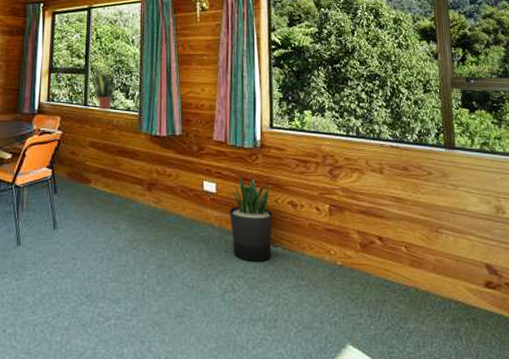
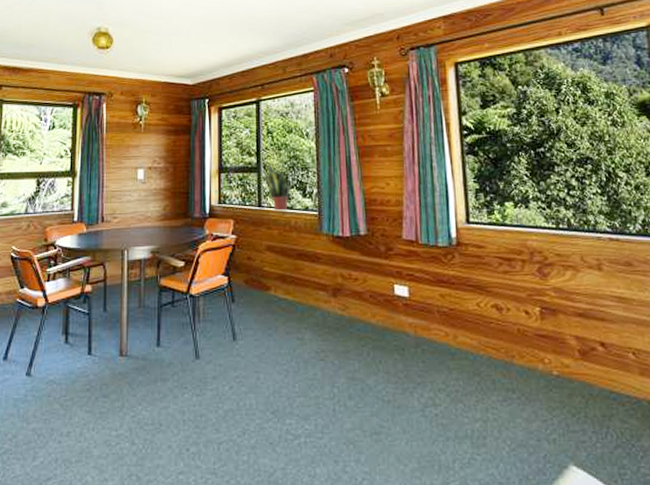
planter: present [229,173,273,262] -> none [424,274,476,373]

